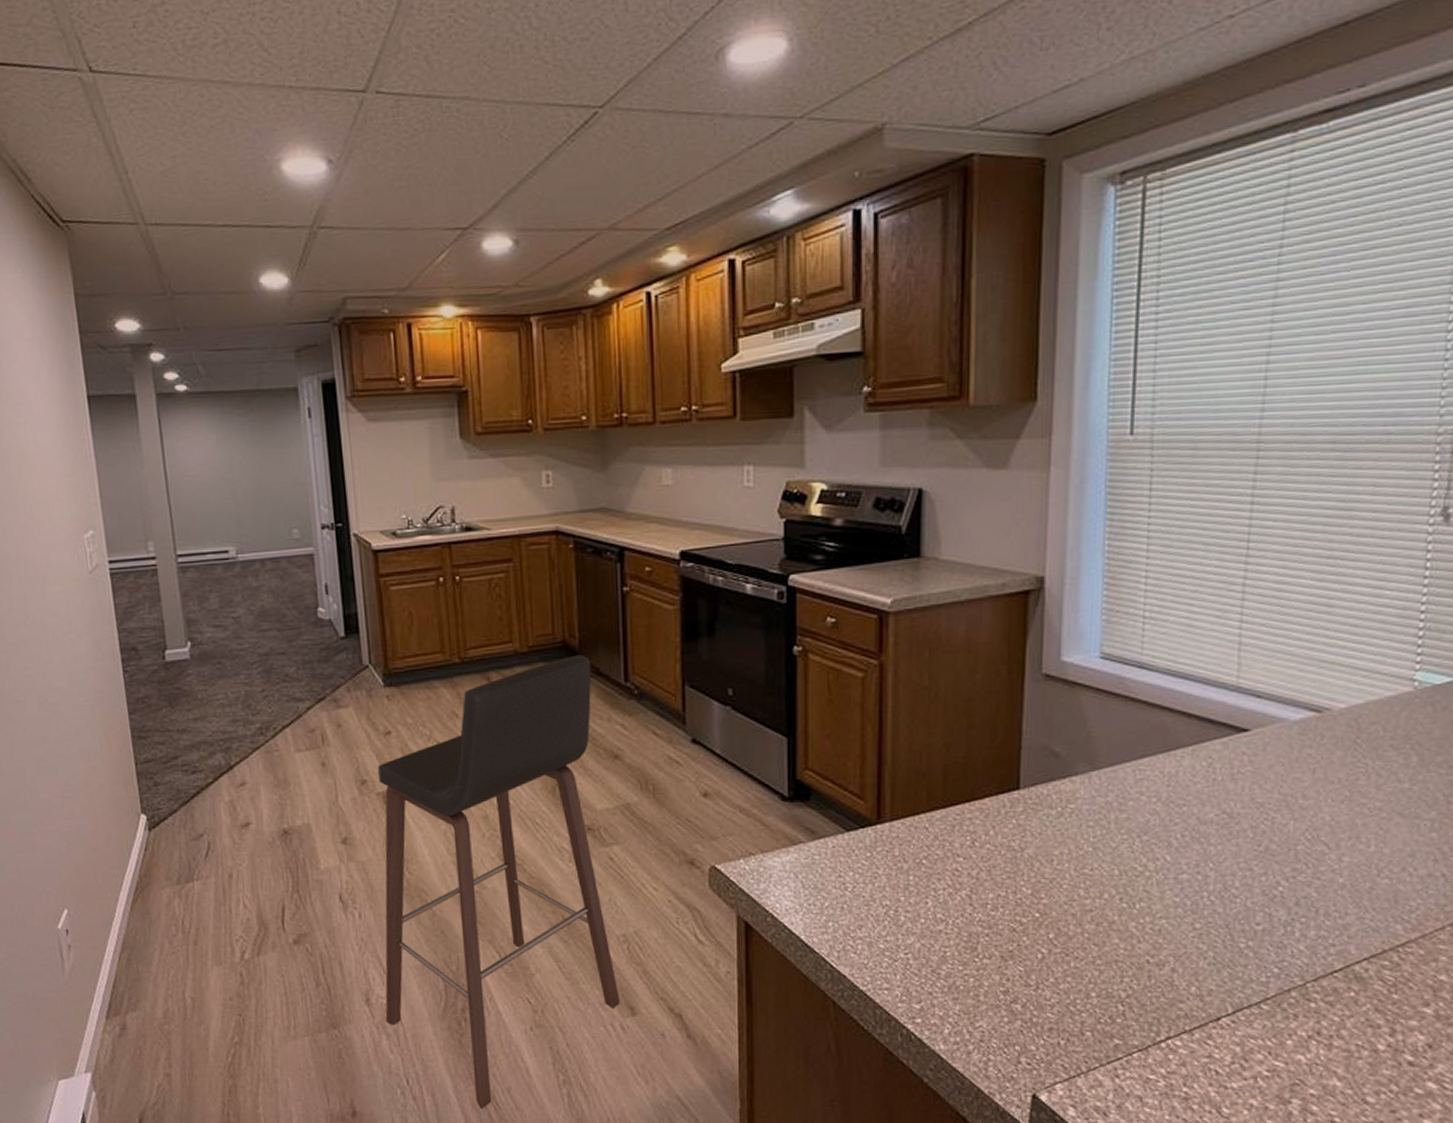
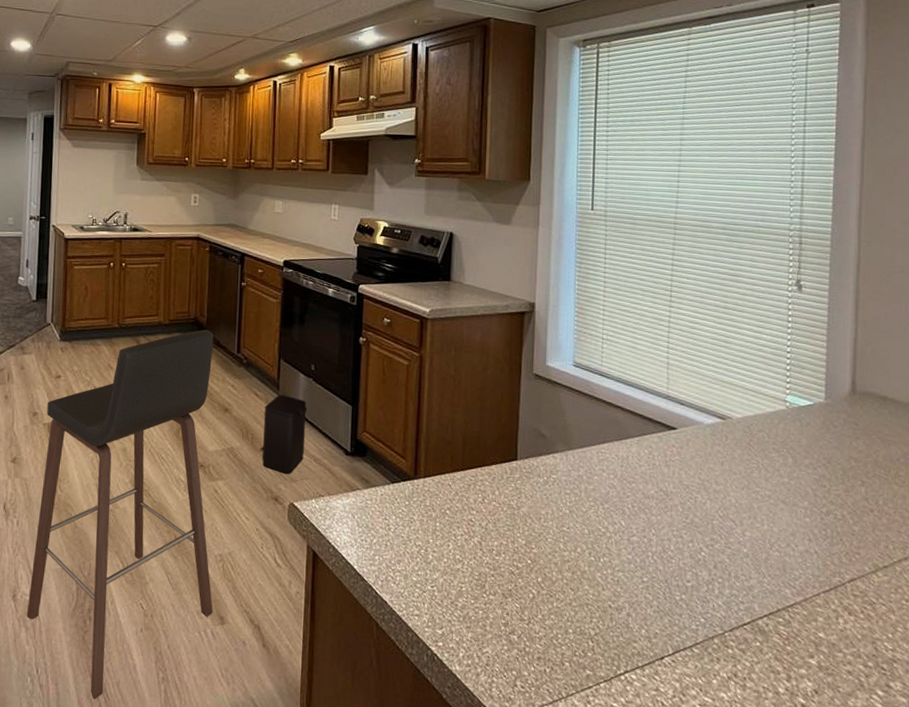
pedal bin: none [665,731,726,831] -> present [260,395,307,474]

